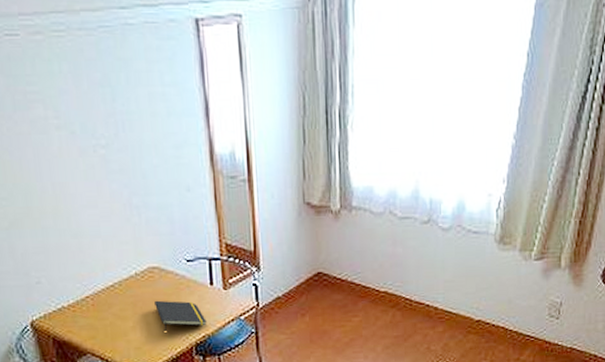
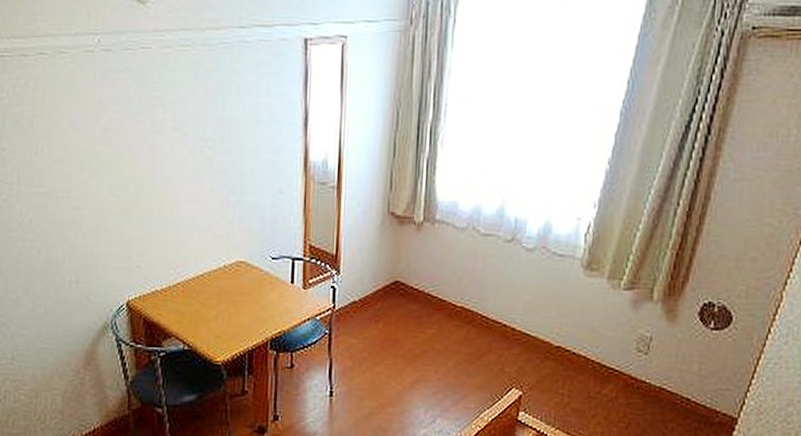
notepad: present [154,300,207,331] -> none [238,293,284,323]

